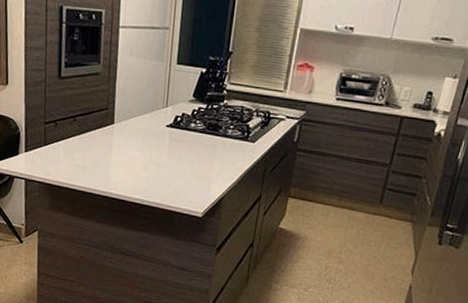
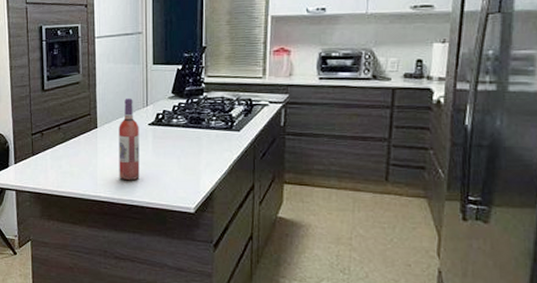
wine bottle: none [132,97,157,181] -> present [119,98,140,181]

